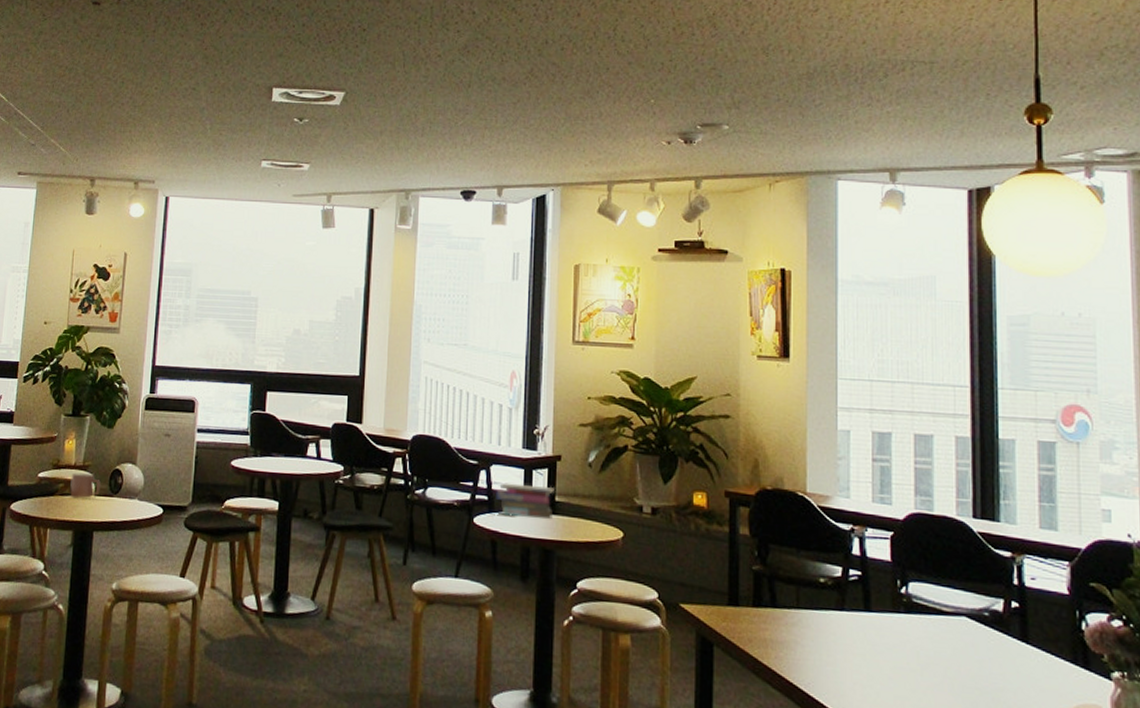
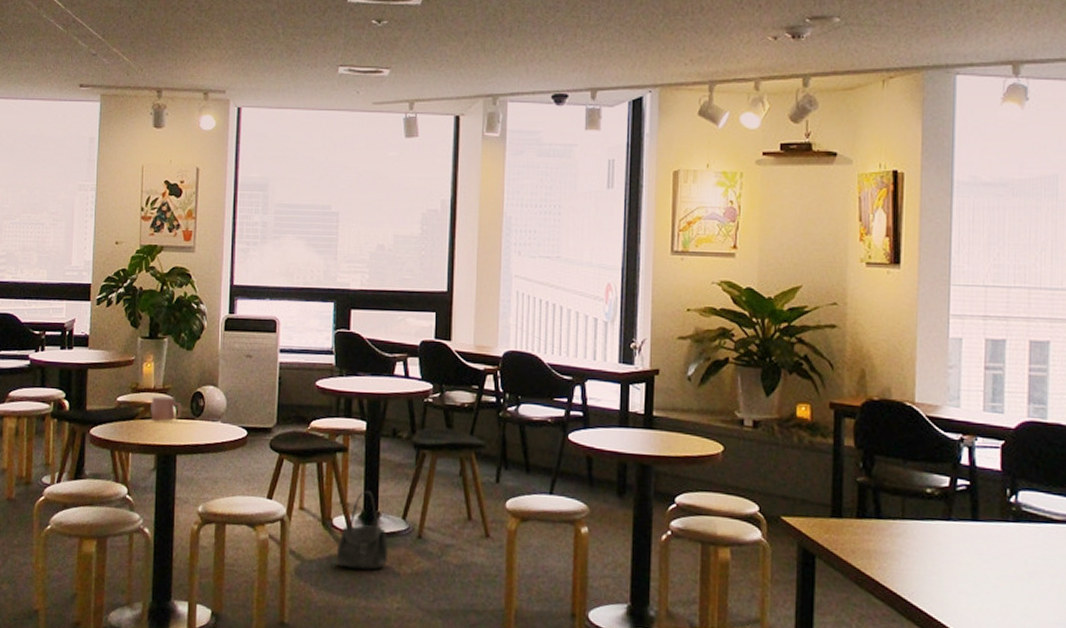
handbag: none [245,571,297,651] -> present [336,491,389,570]
books: present [496,483,555,520] -> none [591,398,652,435]

